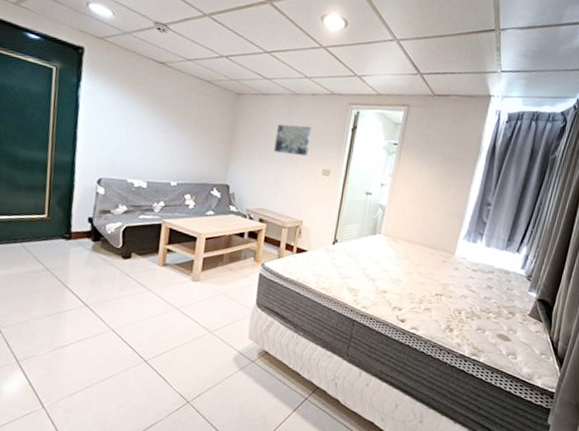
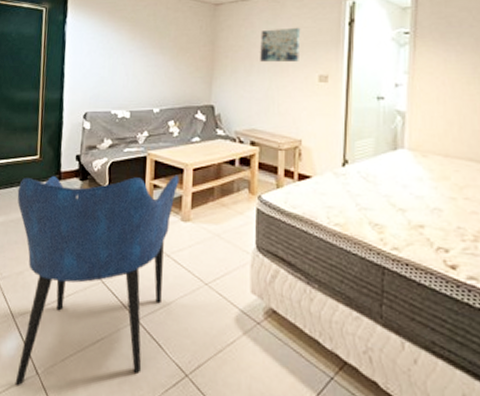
armchair: none [19,234,193,419] -> present [15,174,180,387]

